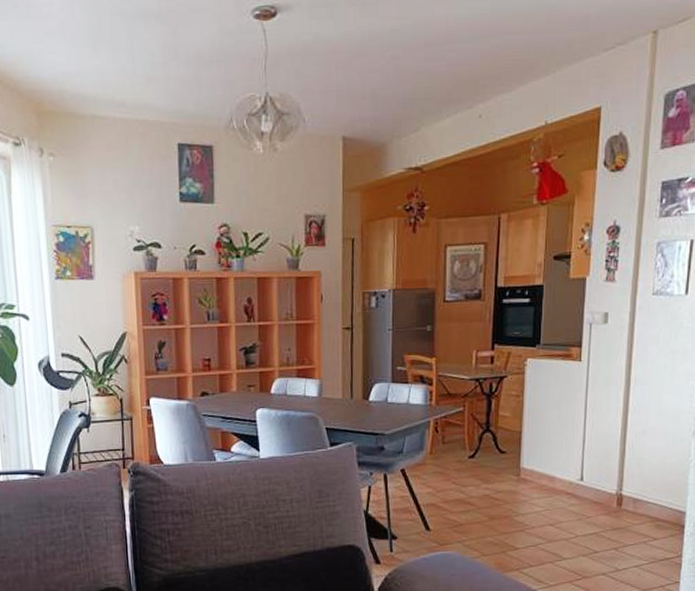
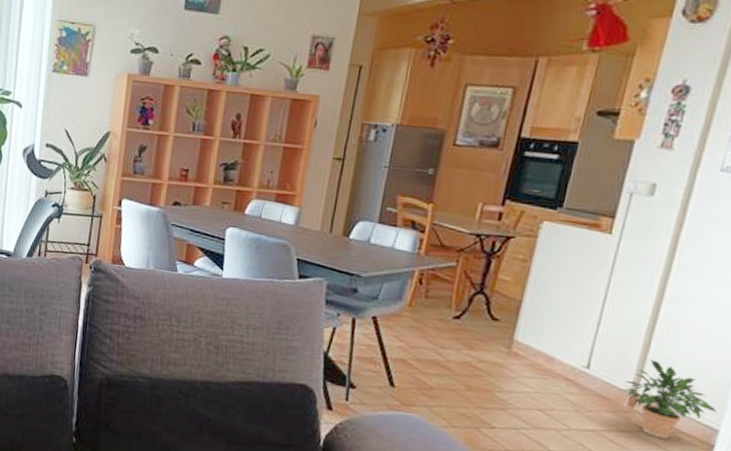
potted plant: none [610,463,682,528] -> present [622,359,717,439]

